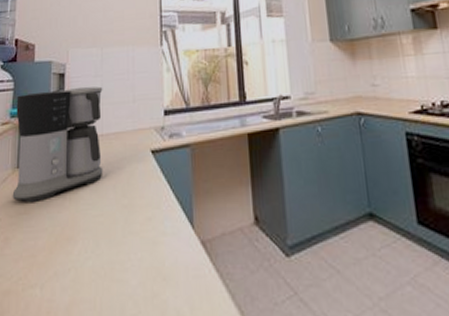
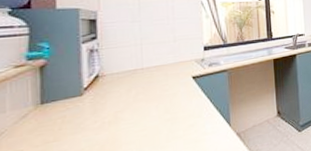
coffee maker: present [12,86,103,203] -> none [34,30,145,132]

